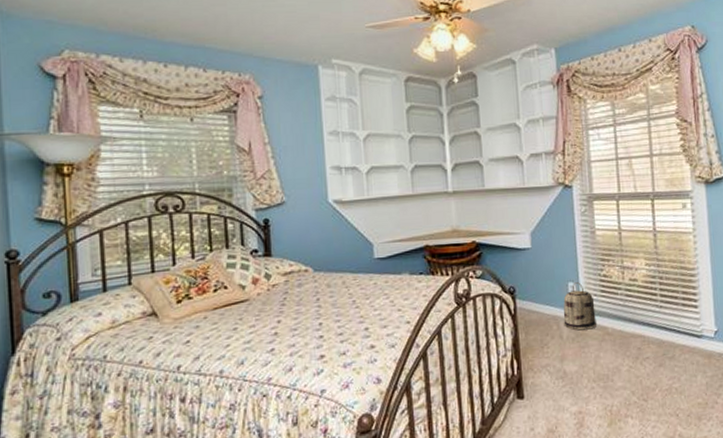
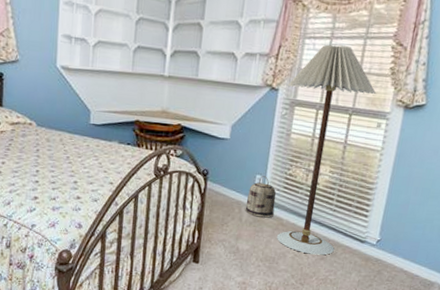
floor lamp: none [580,130,673,363] -> present [276,44,377,255]

